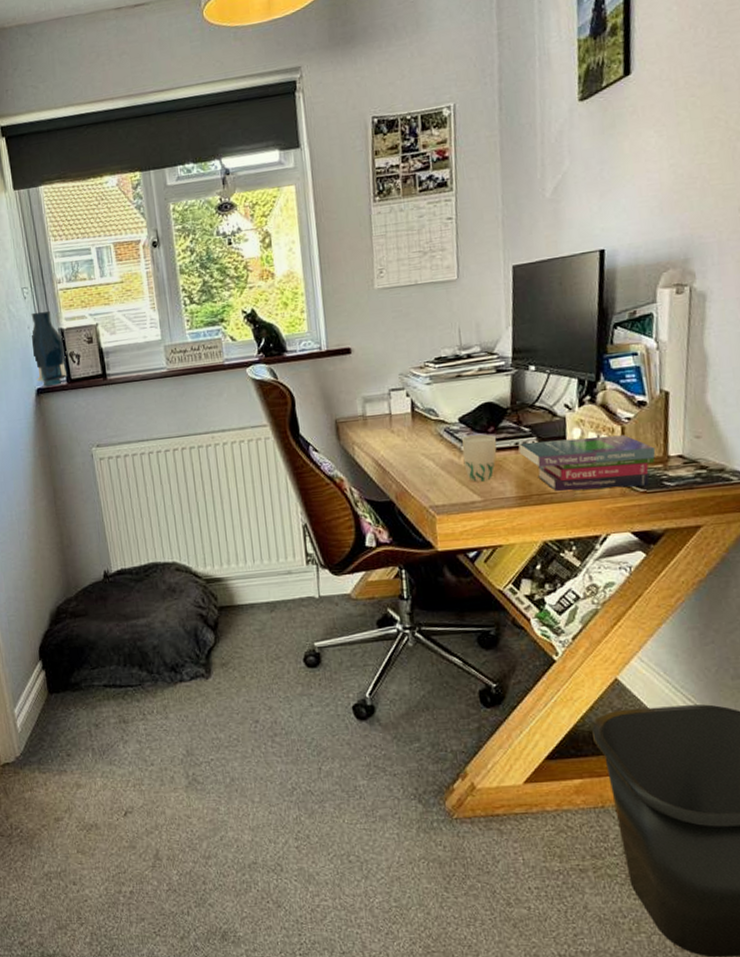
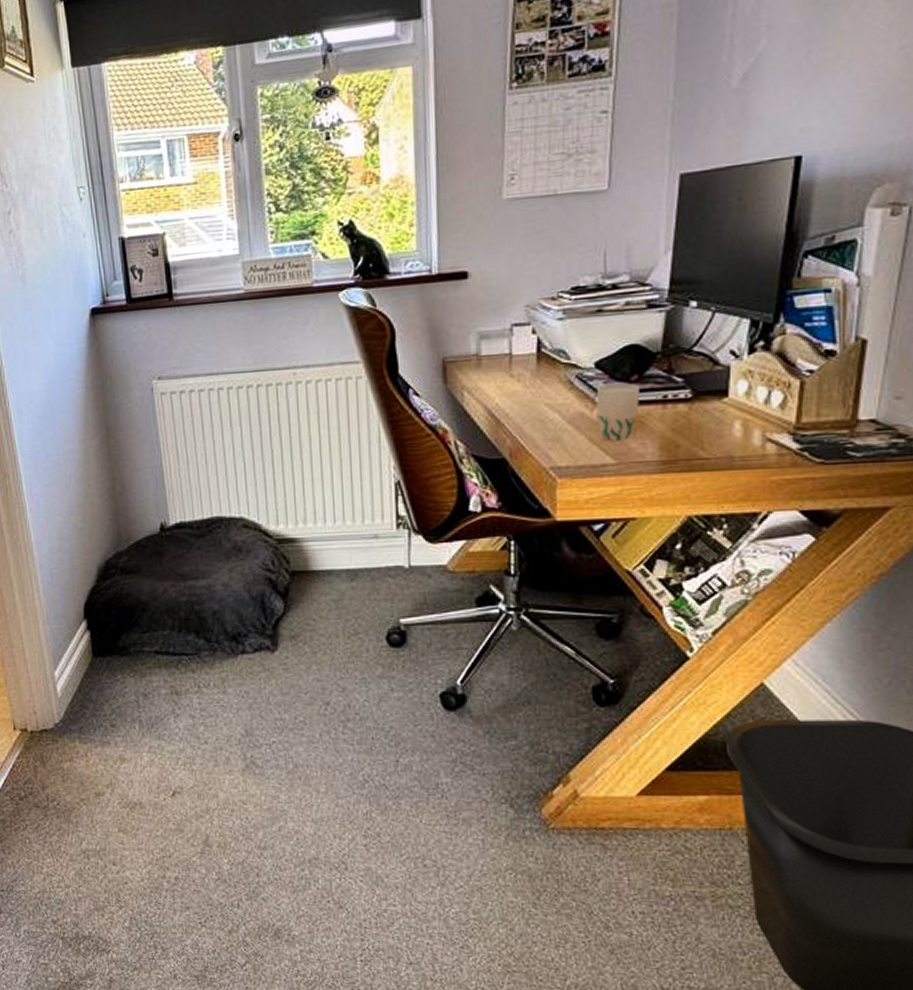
vase: present [29,311,67,387] -> none [85,216,127,306]
books: present [518,435,656,492] -> none [667,391,842,458]

